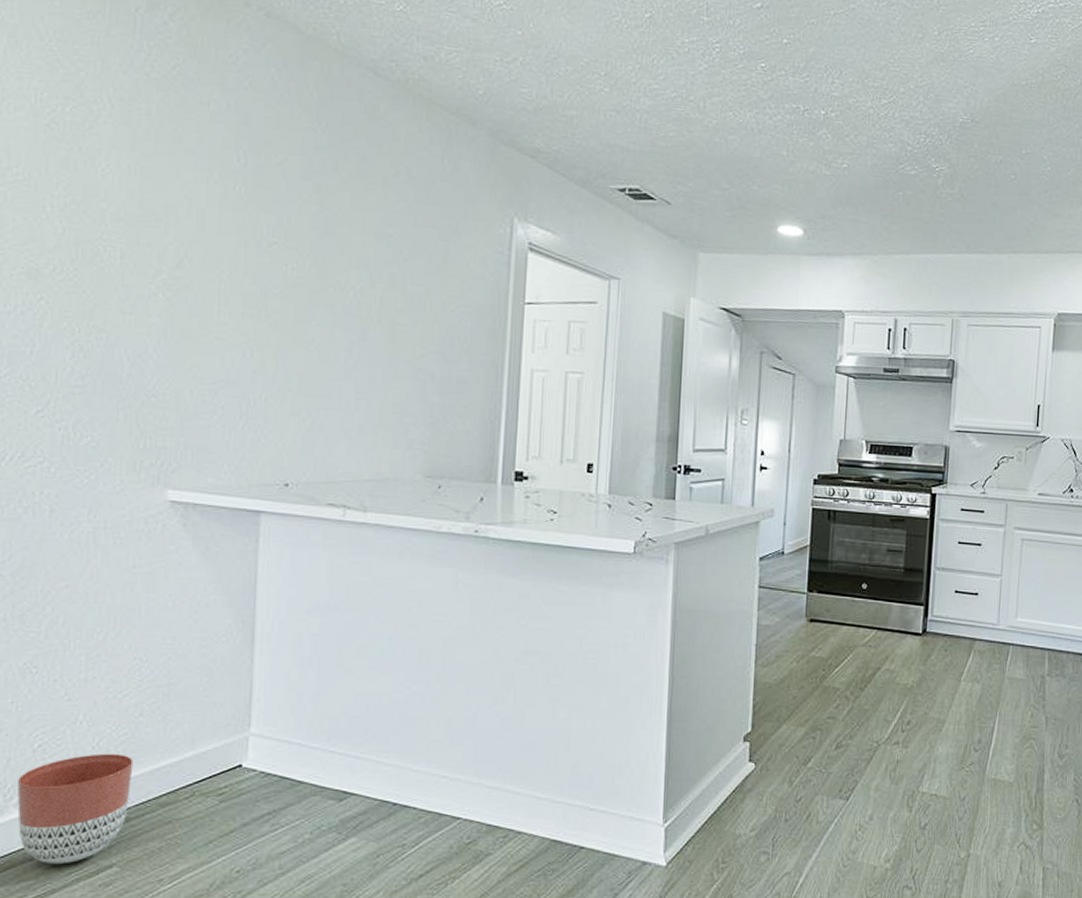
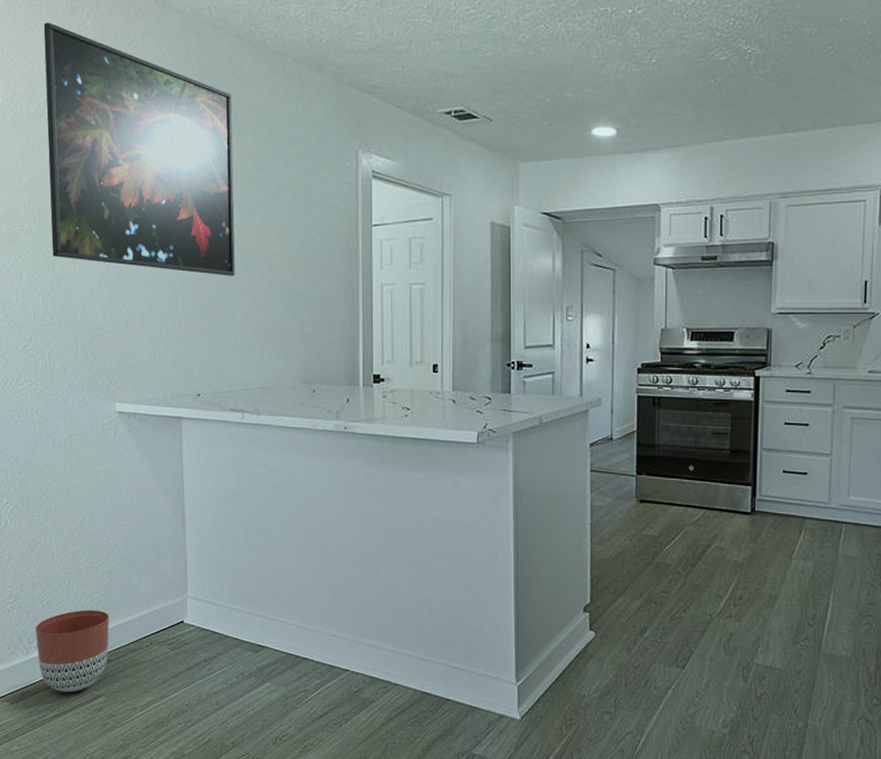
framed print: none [91,15,358,346] -> present [43,22,235,276]

